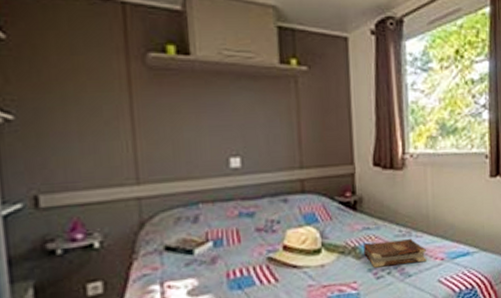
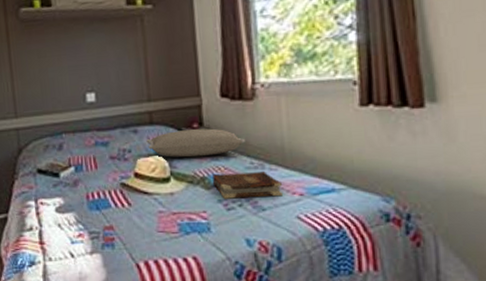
pillow: none [297,197,396,228] -> present [146,128,246,158]

